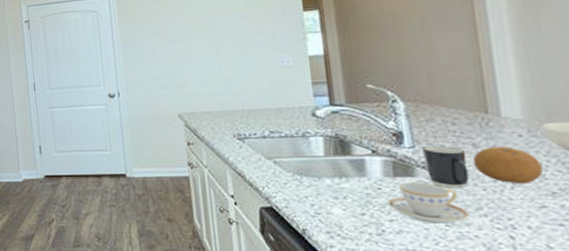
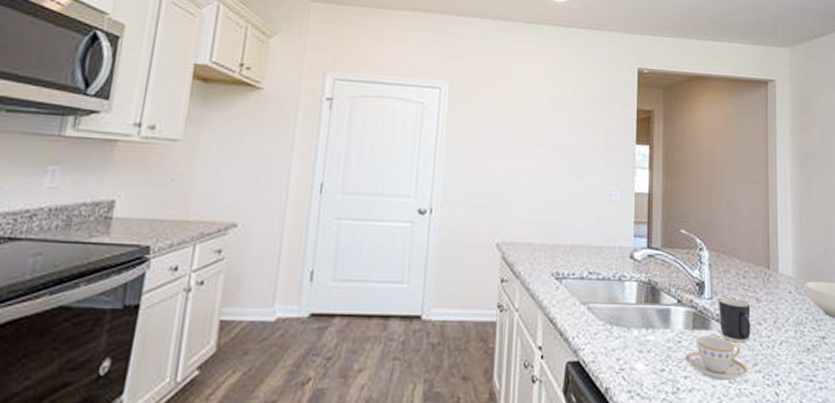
fruit: present [472,146,544,185] -> none [755,302,803,340]

